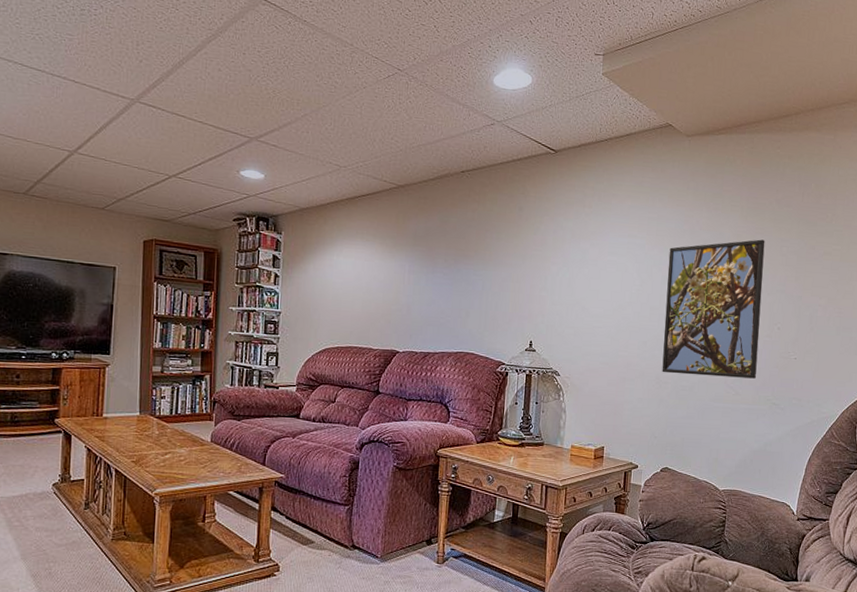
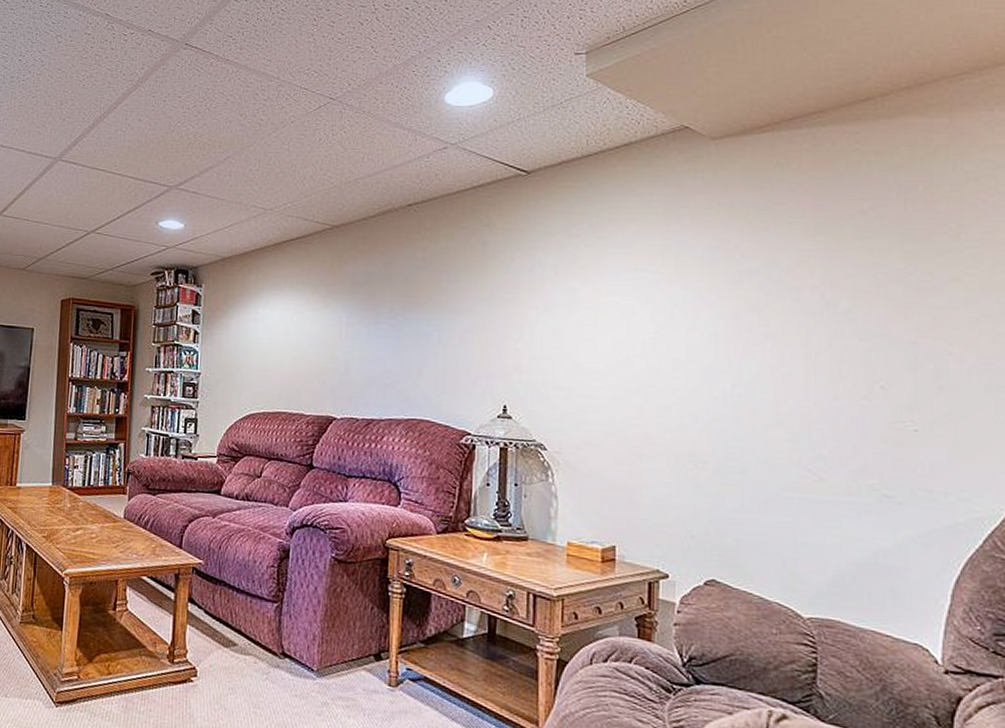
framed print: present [662,239,765,379] -> none [696,265,852,459]

